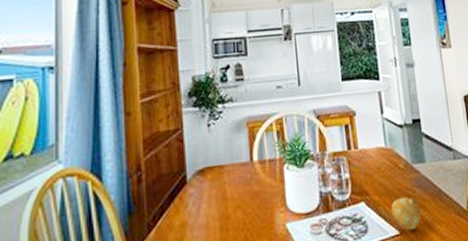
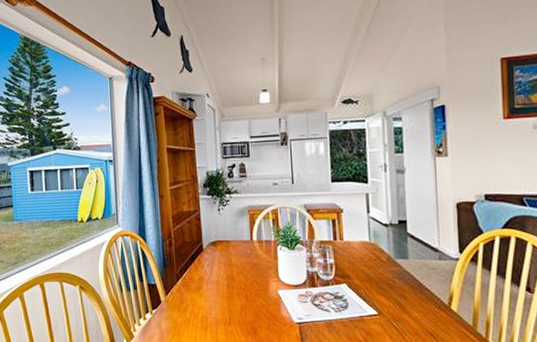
fruit: present [390,196,421,231] -> none [370,285,400,313]

